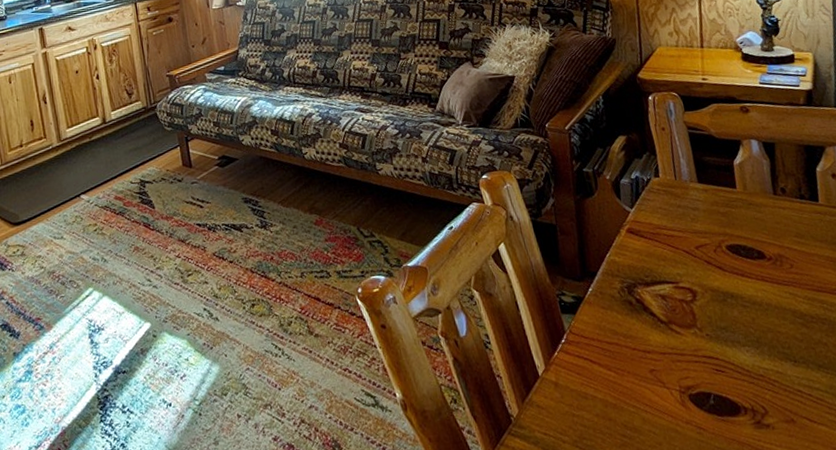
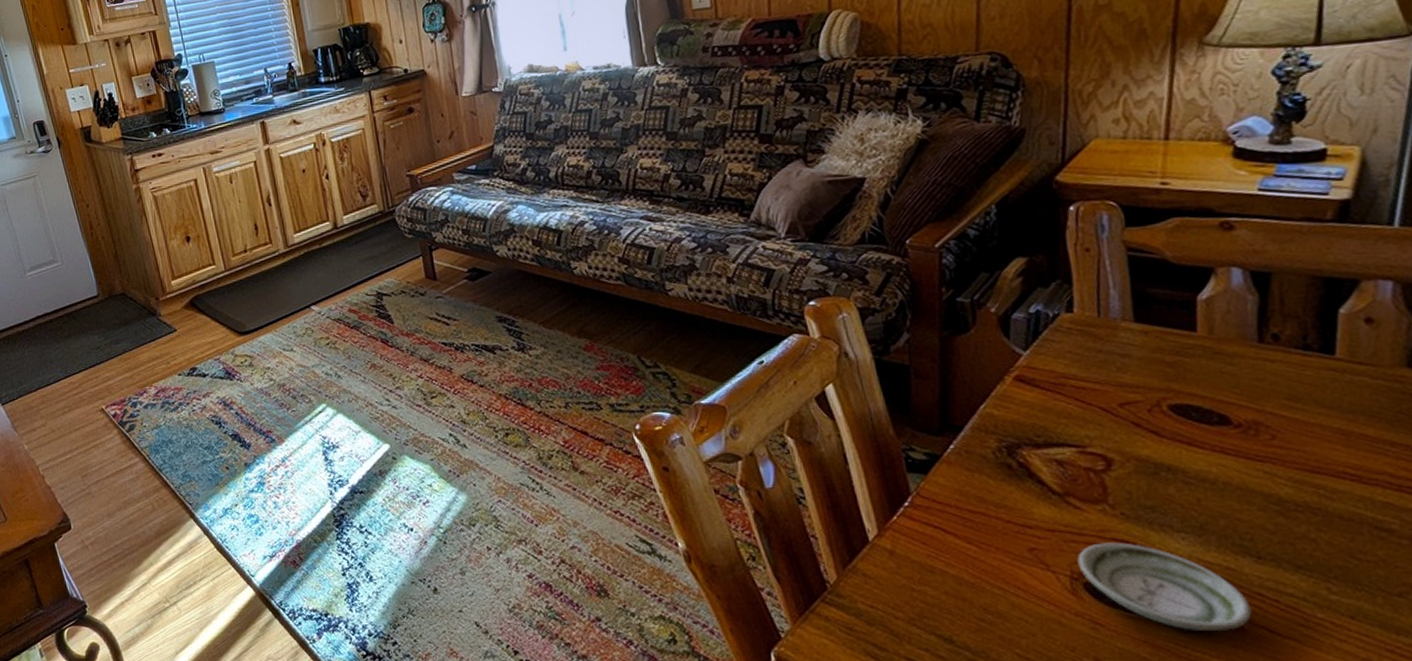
saucer: none [682,358,797,426] -> present [1077,542,1252,631]

